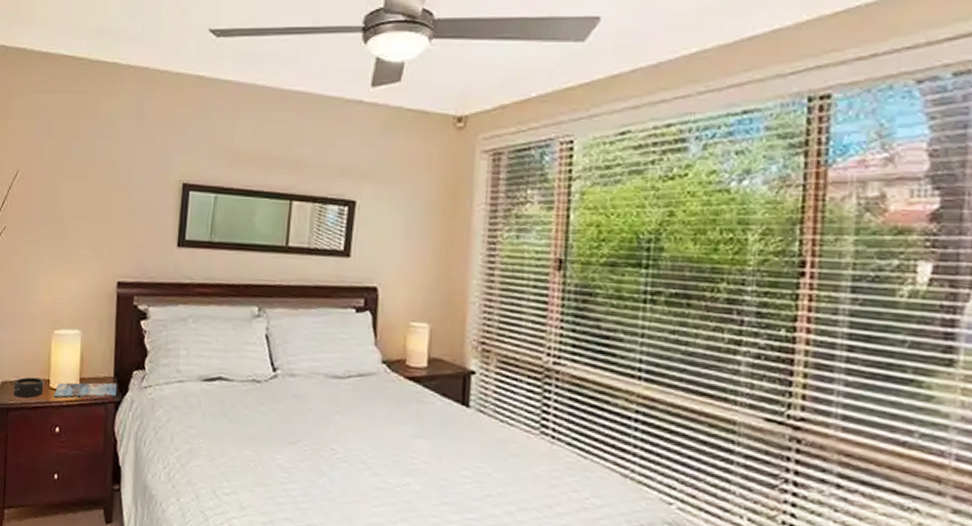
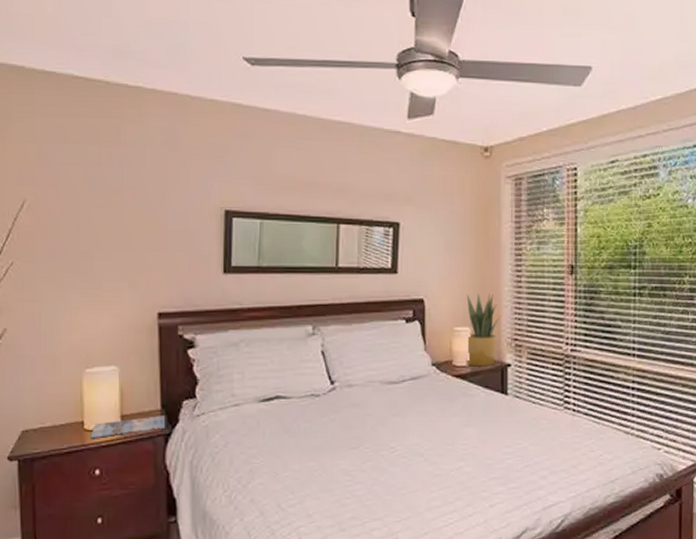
alarm clock: present [13,377,45,398] -> none [38,421,78,445]
planter: none [421,285,467,372] -> present [466,293,501,367]

